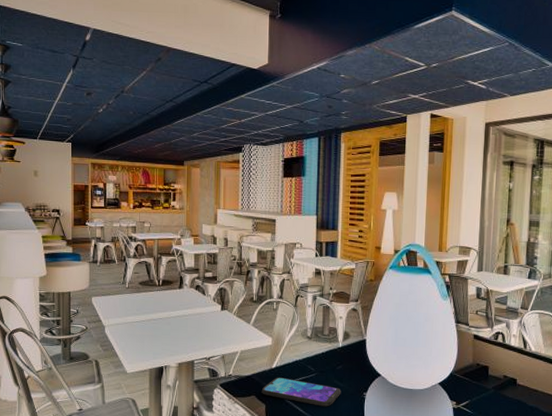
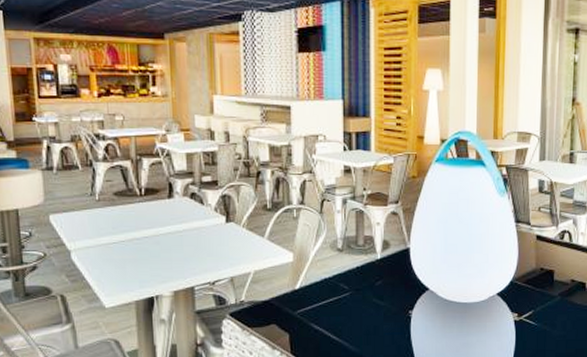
smartphone: present [261,377,341,407] -> none [283,299,382,331]

